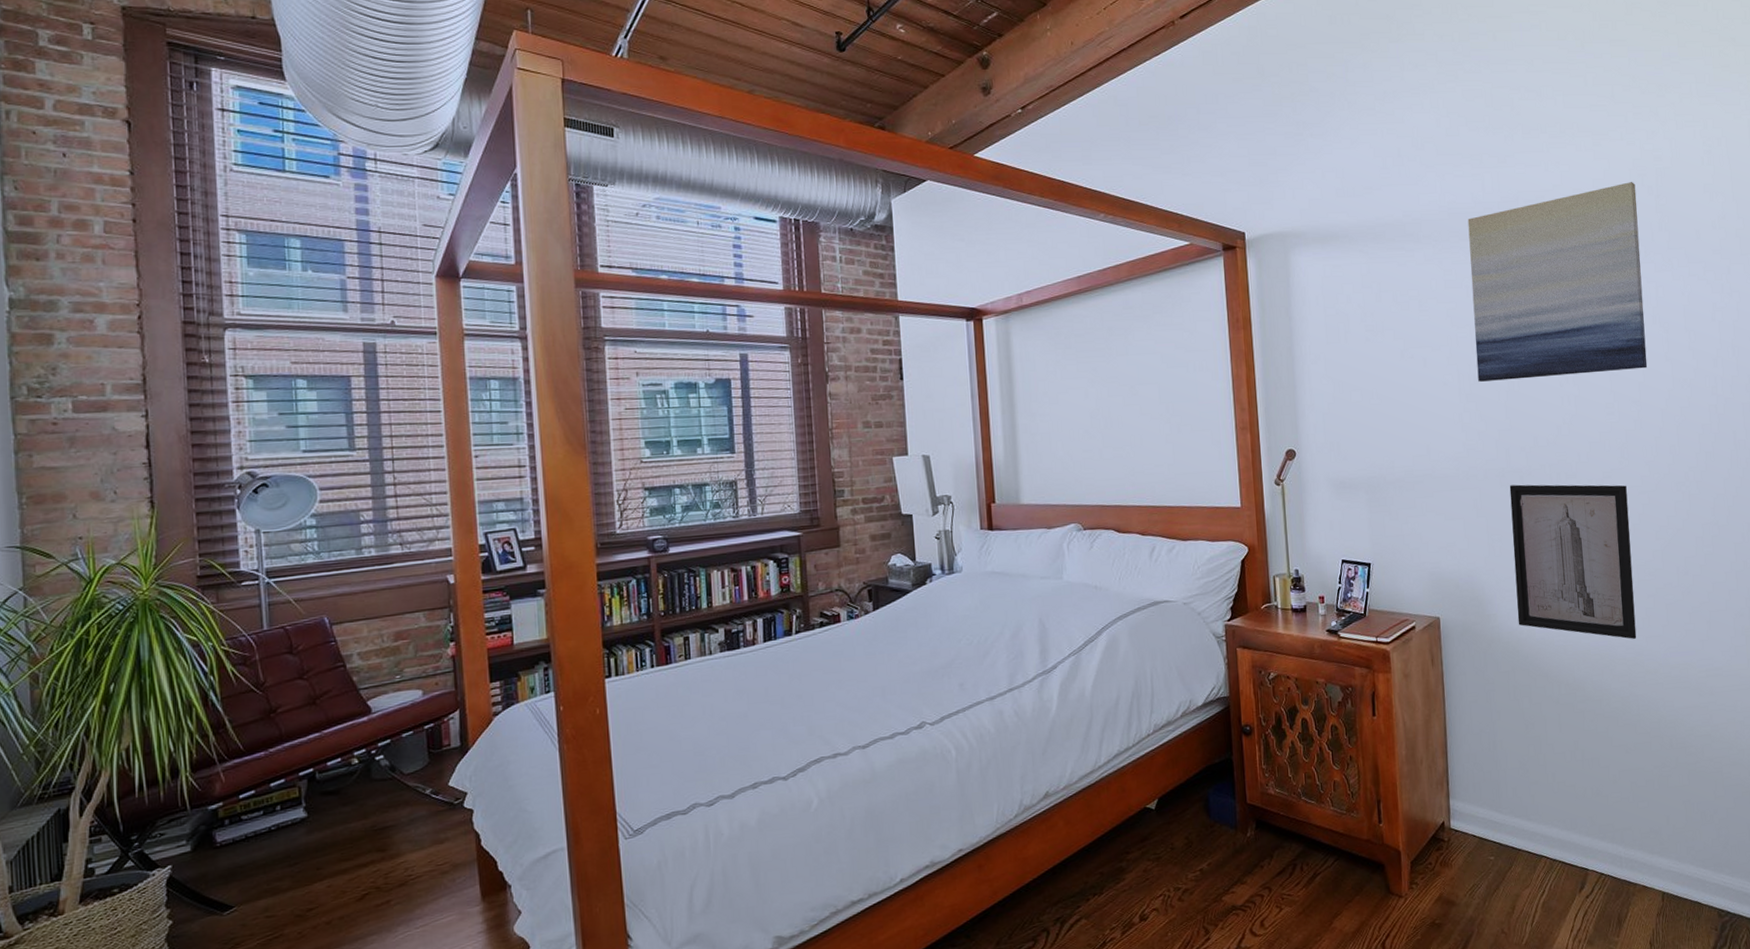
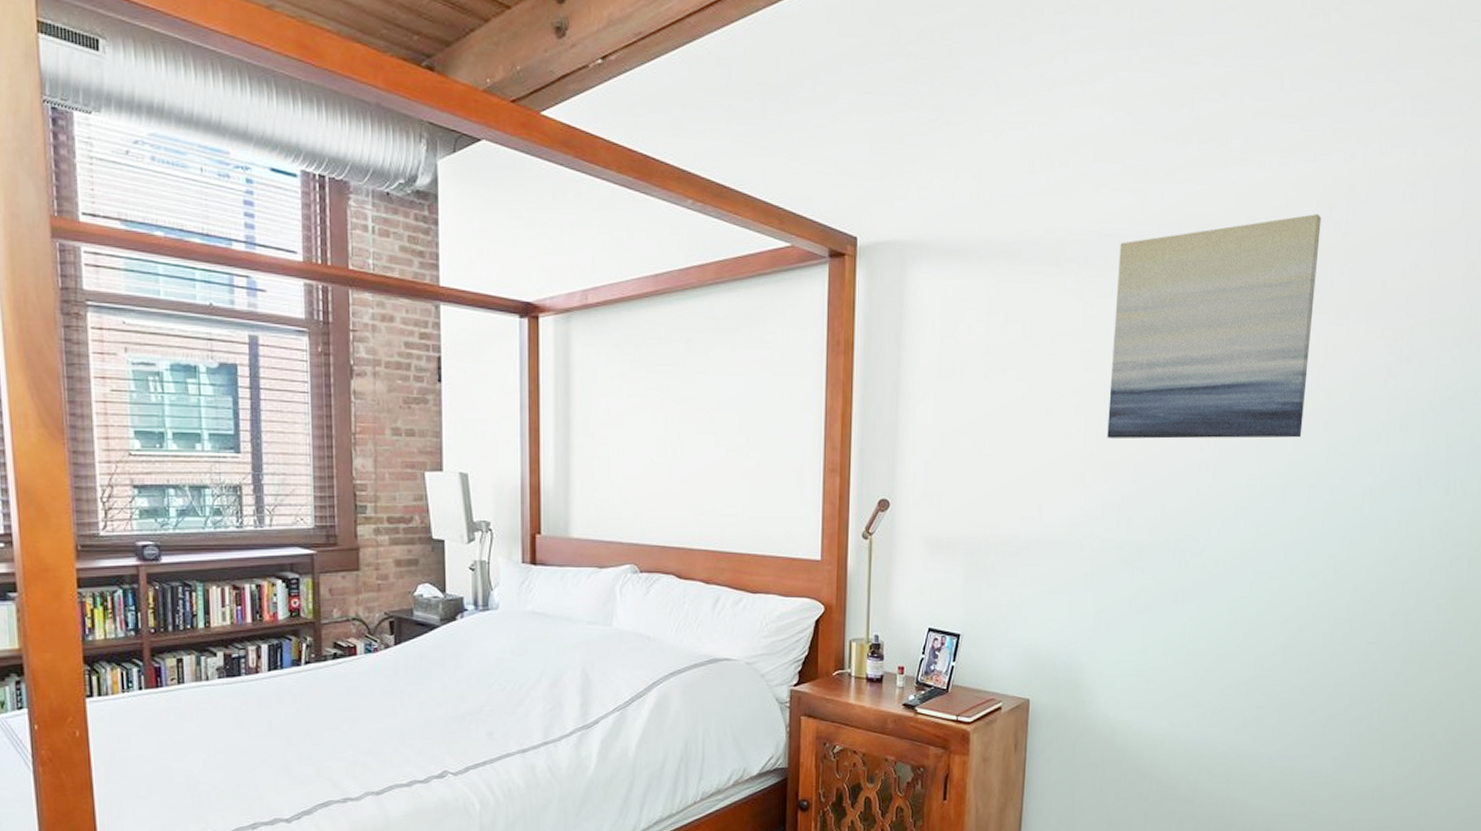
wall art: present [1509,484,1637,639] -> none [1115,559,1257,738]

